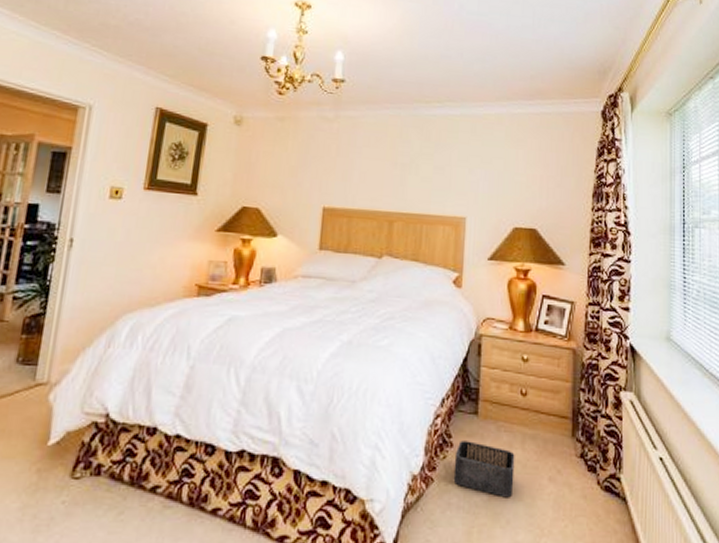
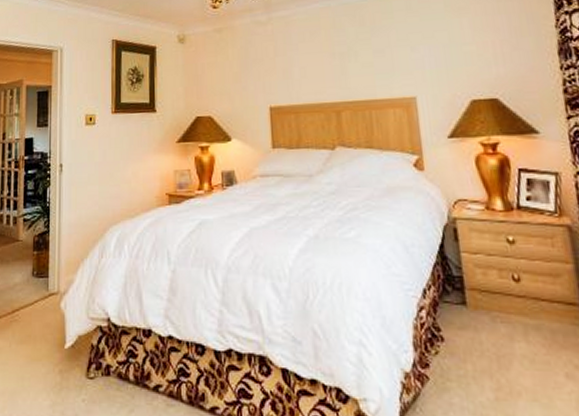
storage bin: present [453,441,515,498] -> none [447,334,525,398]

